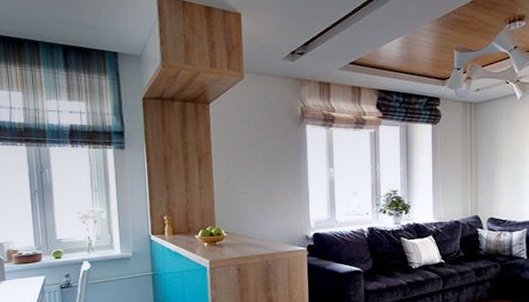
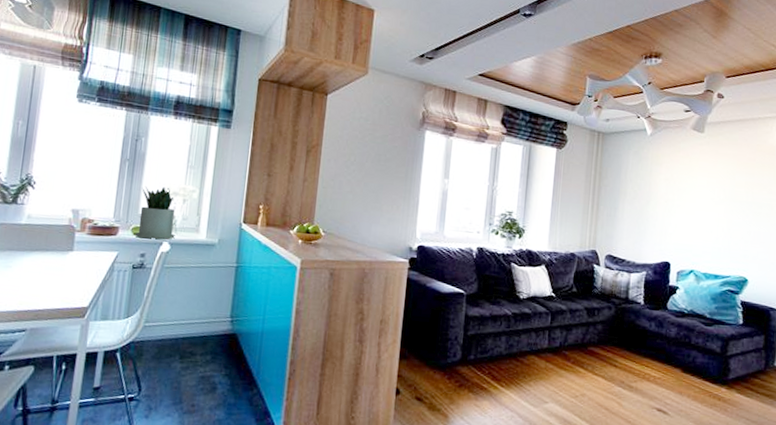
planter: none [55,211,93,261] -> present [135,186,175,240]

